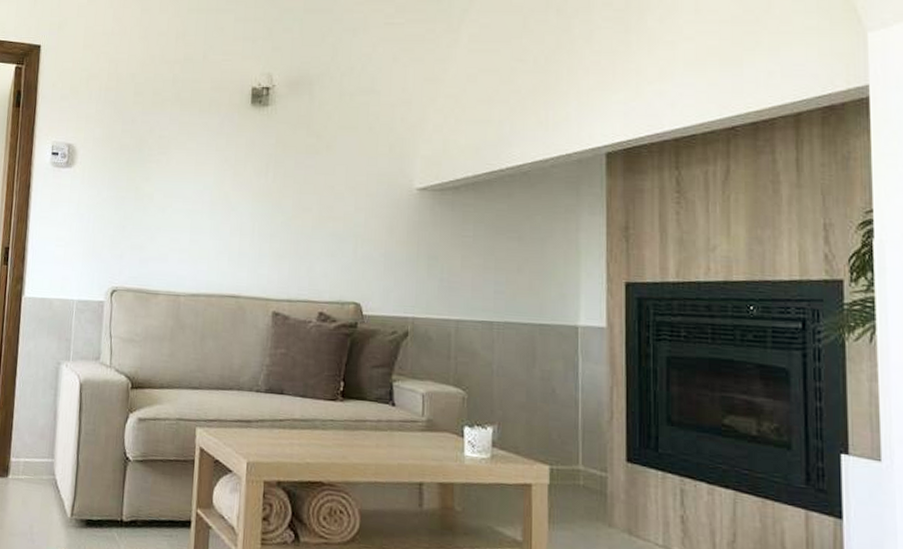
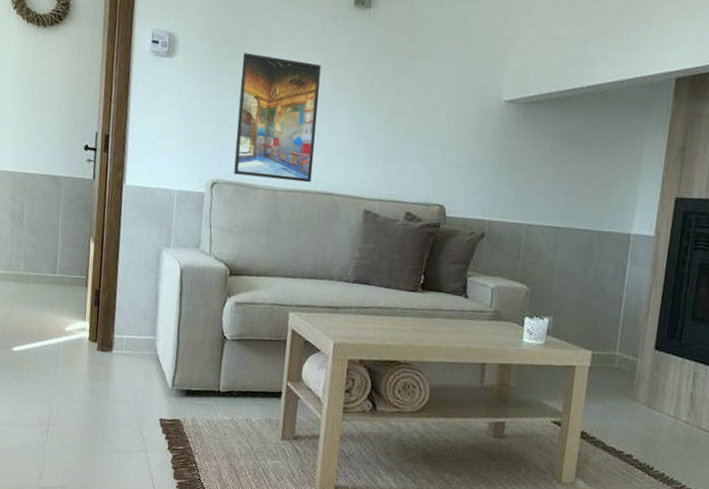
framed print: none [134,158,220,286] -> present [234,53,321,183]

